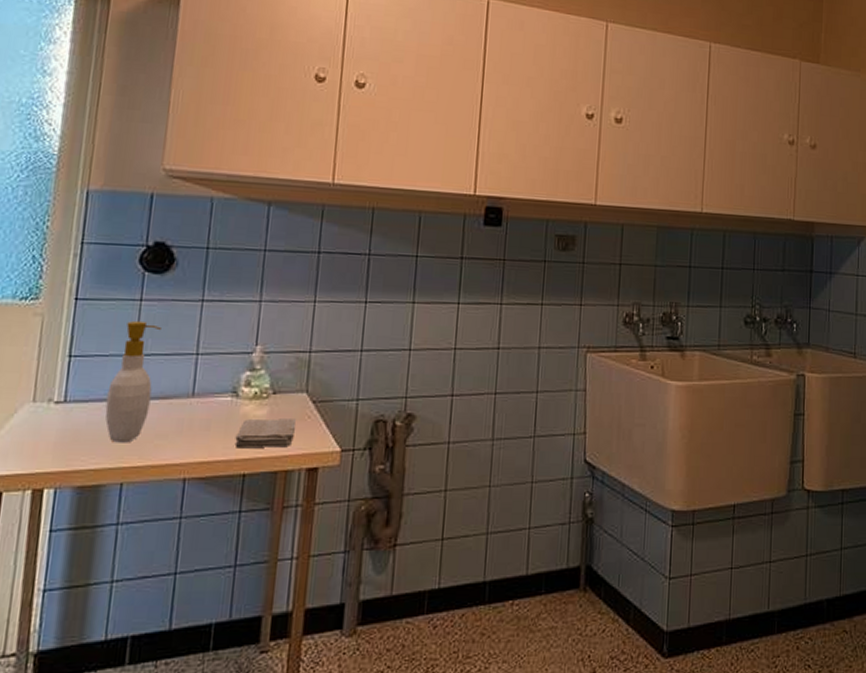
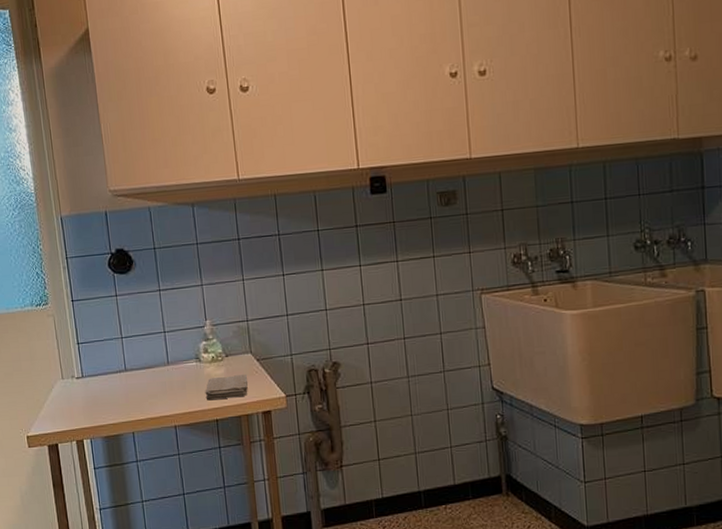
soap bottle: present [105,320,161,443] -> none [108,311,140,404]

